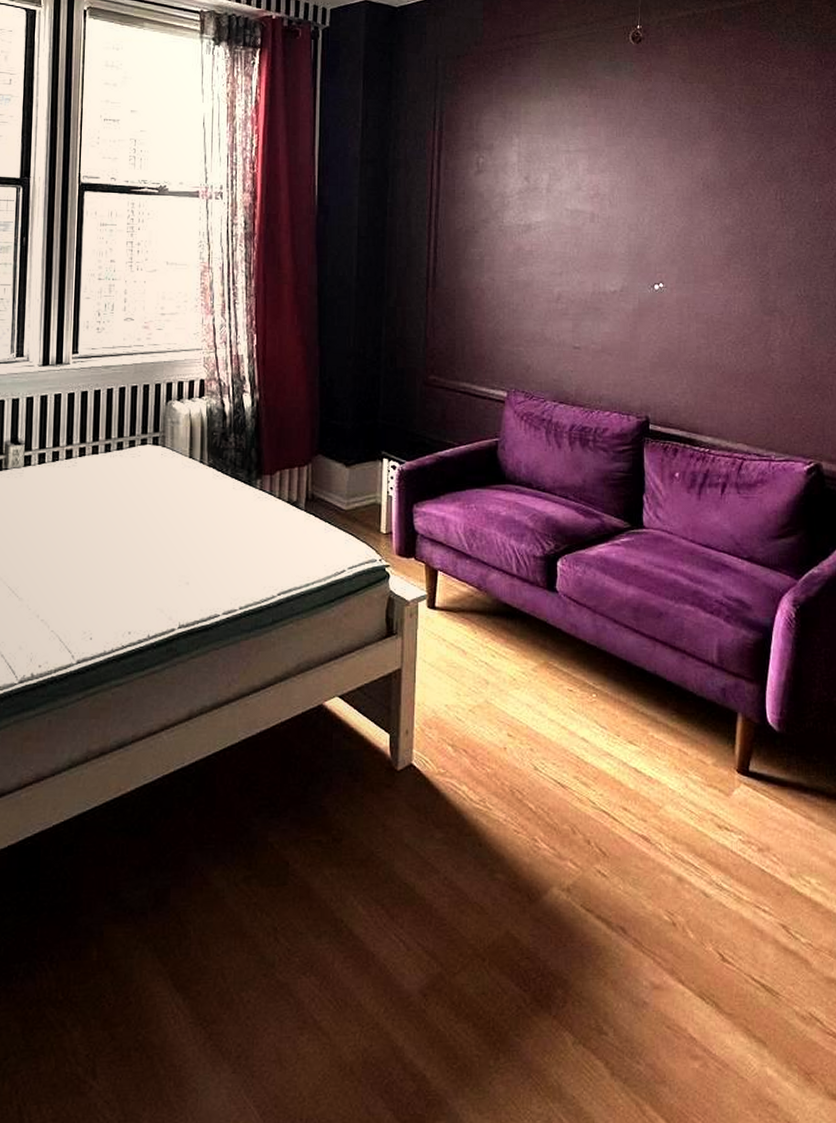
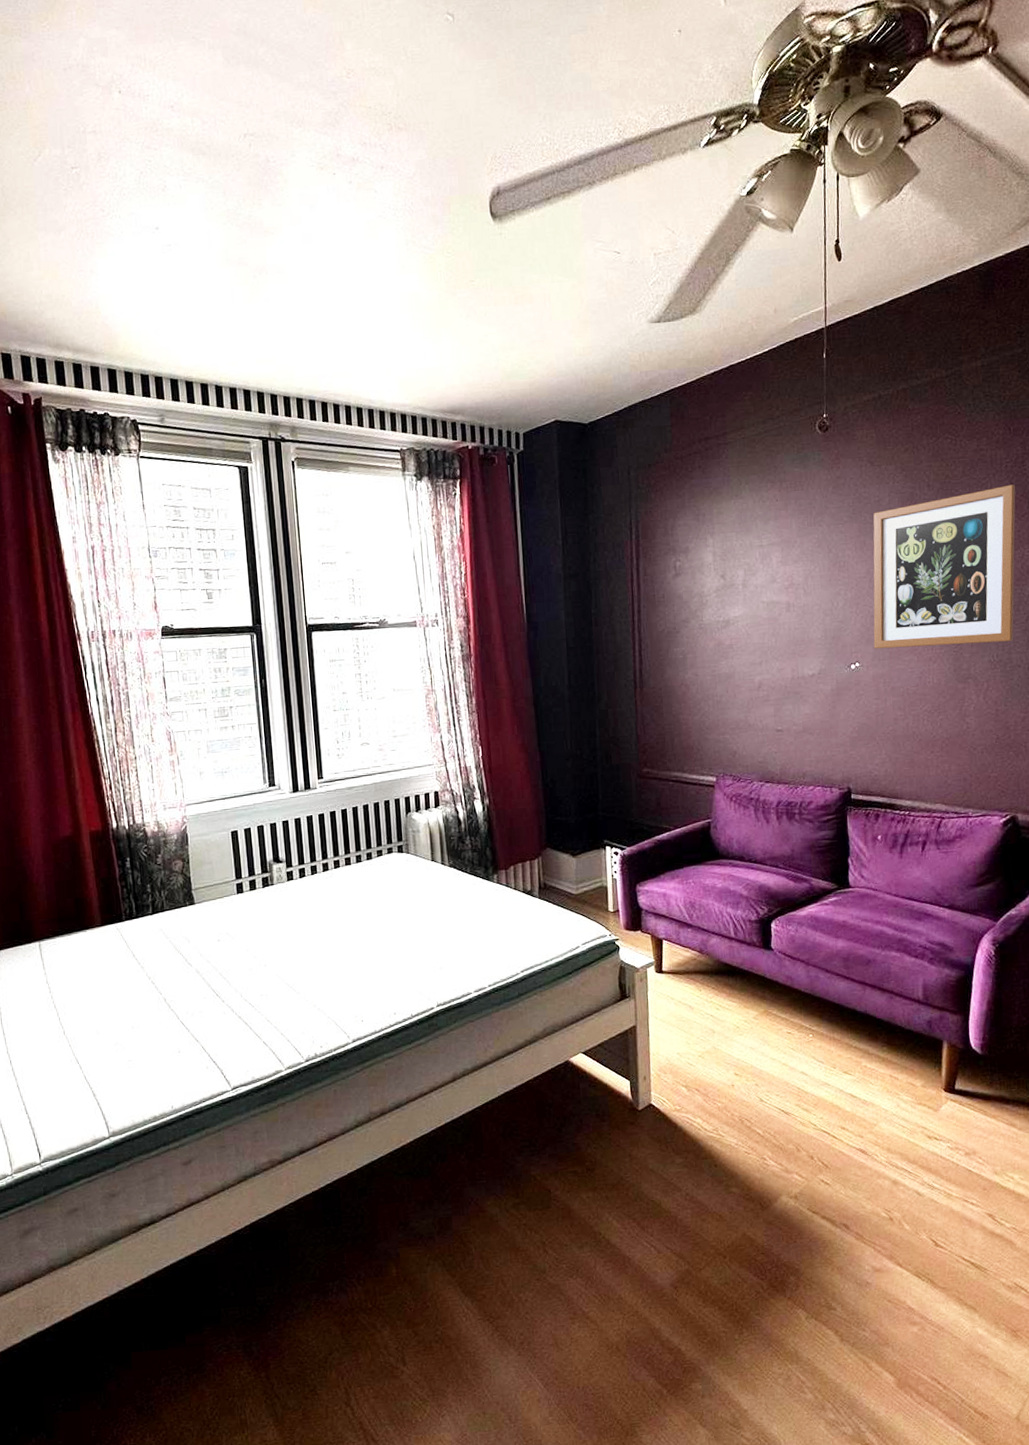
wall art: none [679,116,826,277] -> present [873,484,1016,649]

